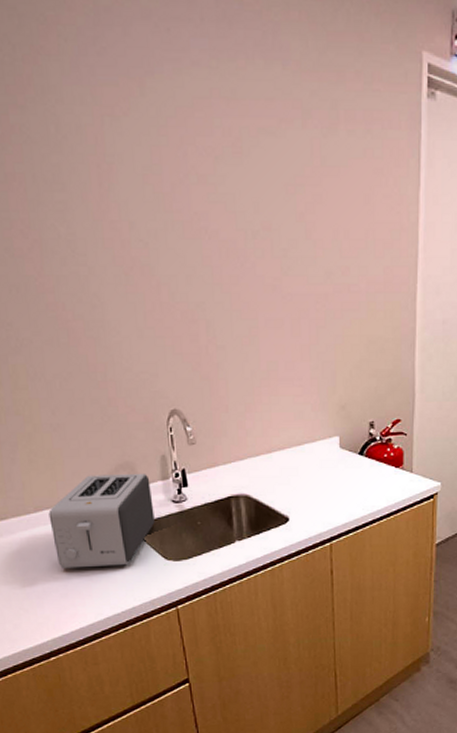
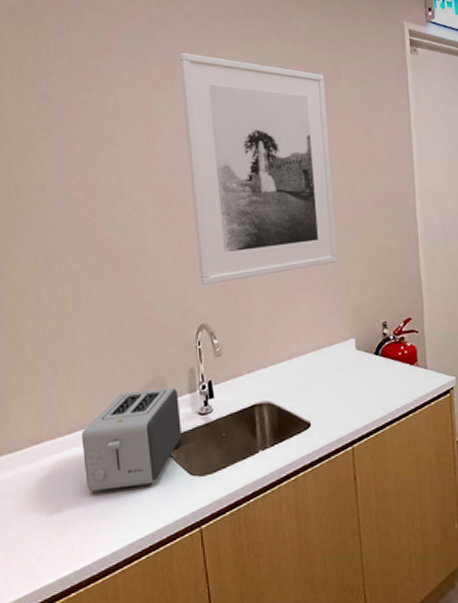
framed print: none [136,67,325,366] -> present [179,53,338,285]

